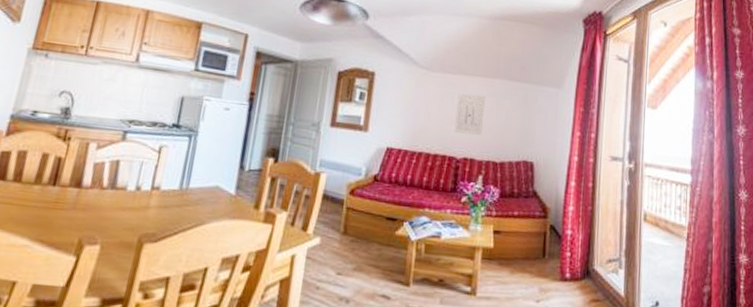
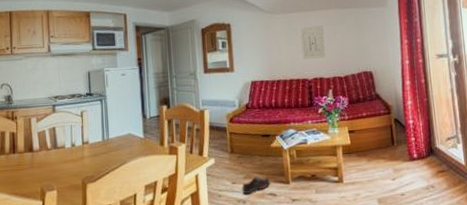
shoe: none [347,266,386,292] -> present [241,174,270,195]

